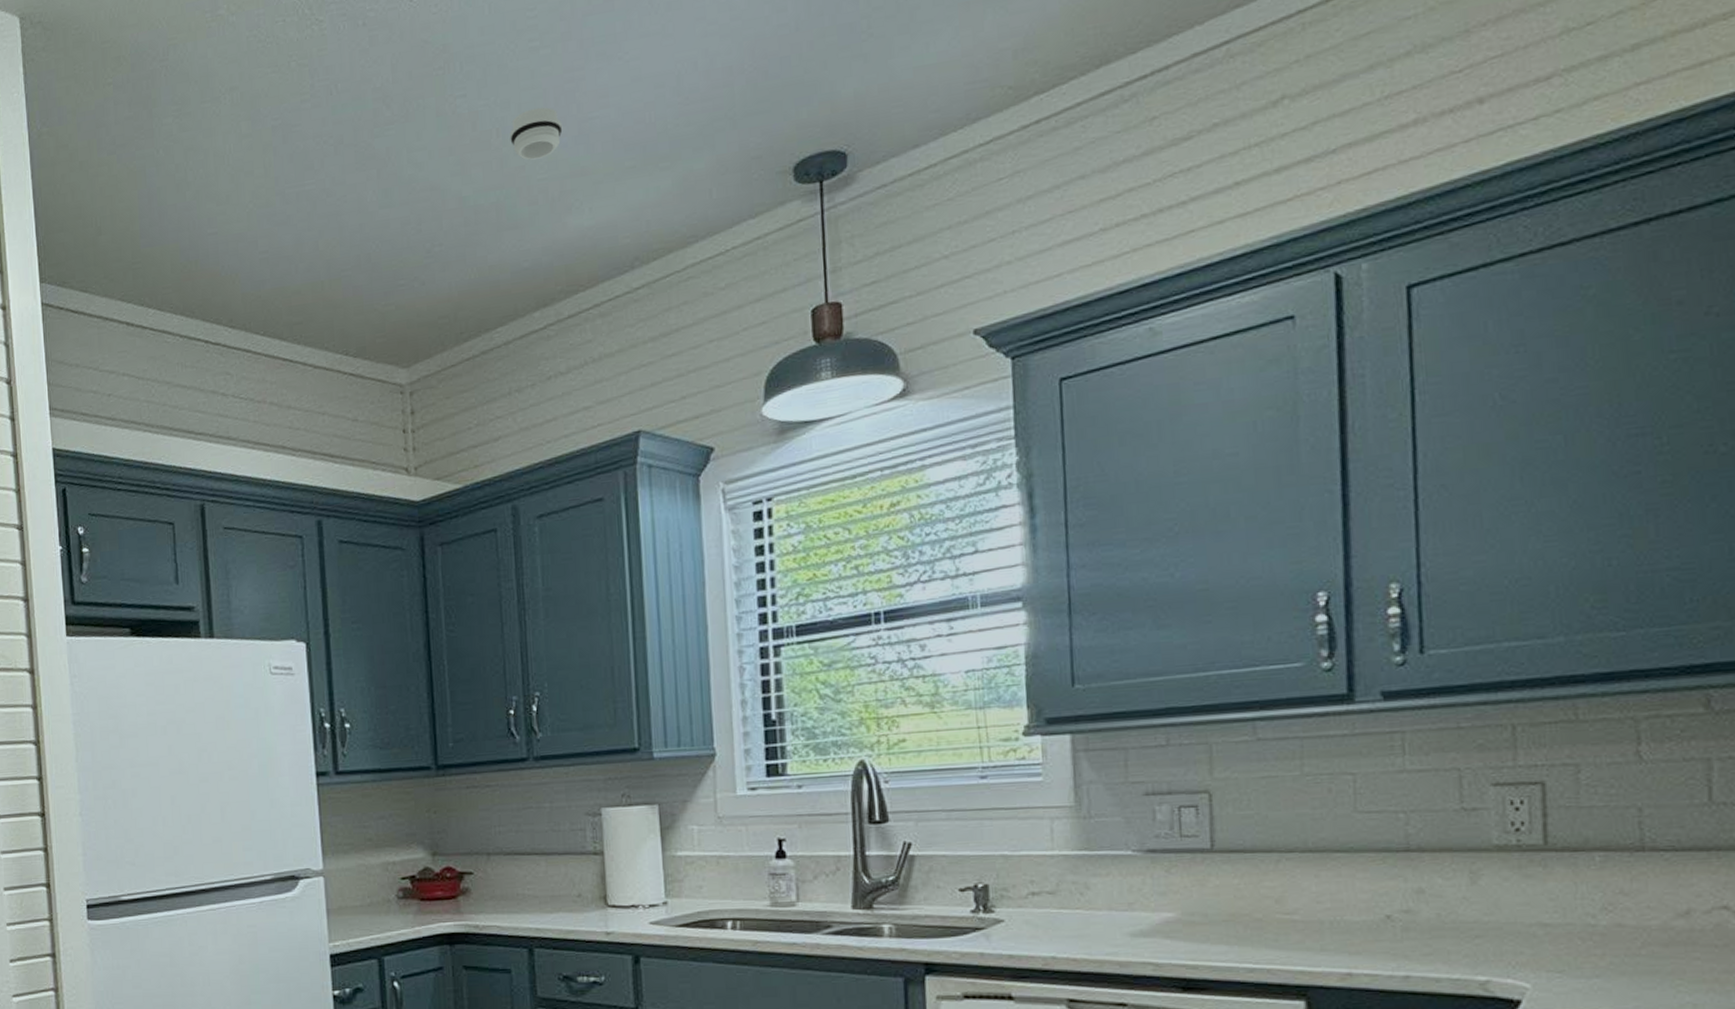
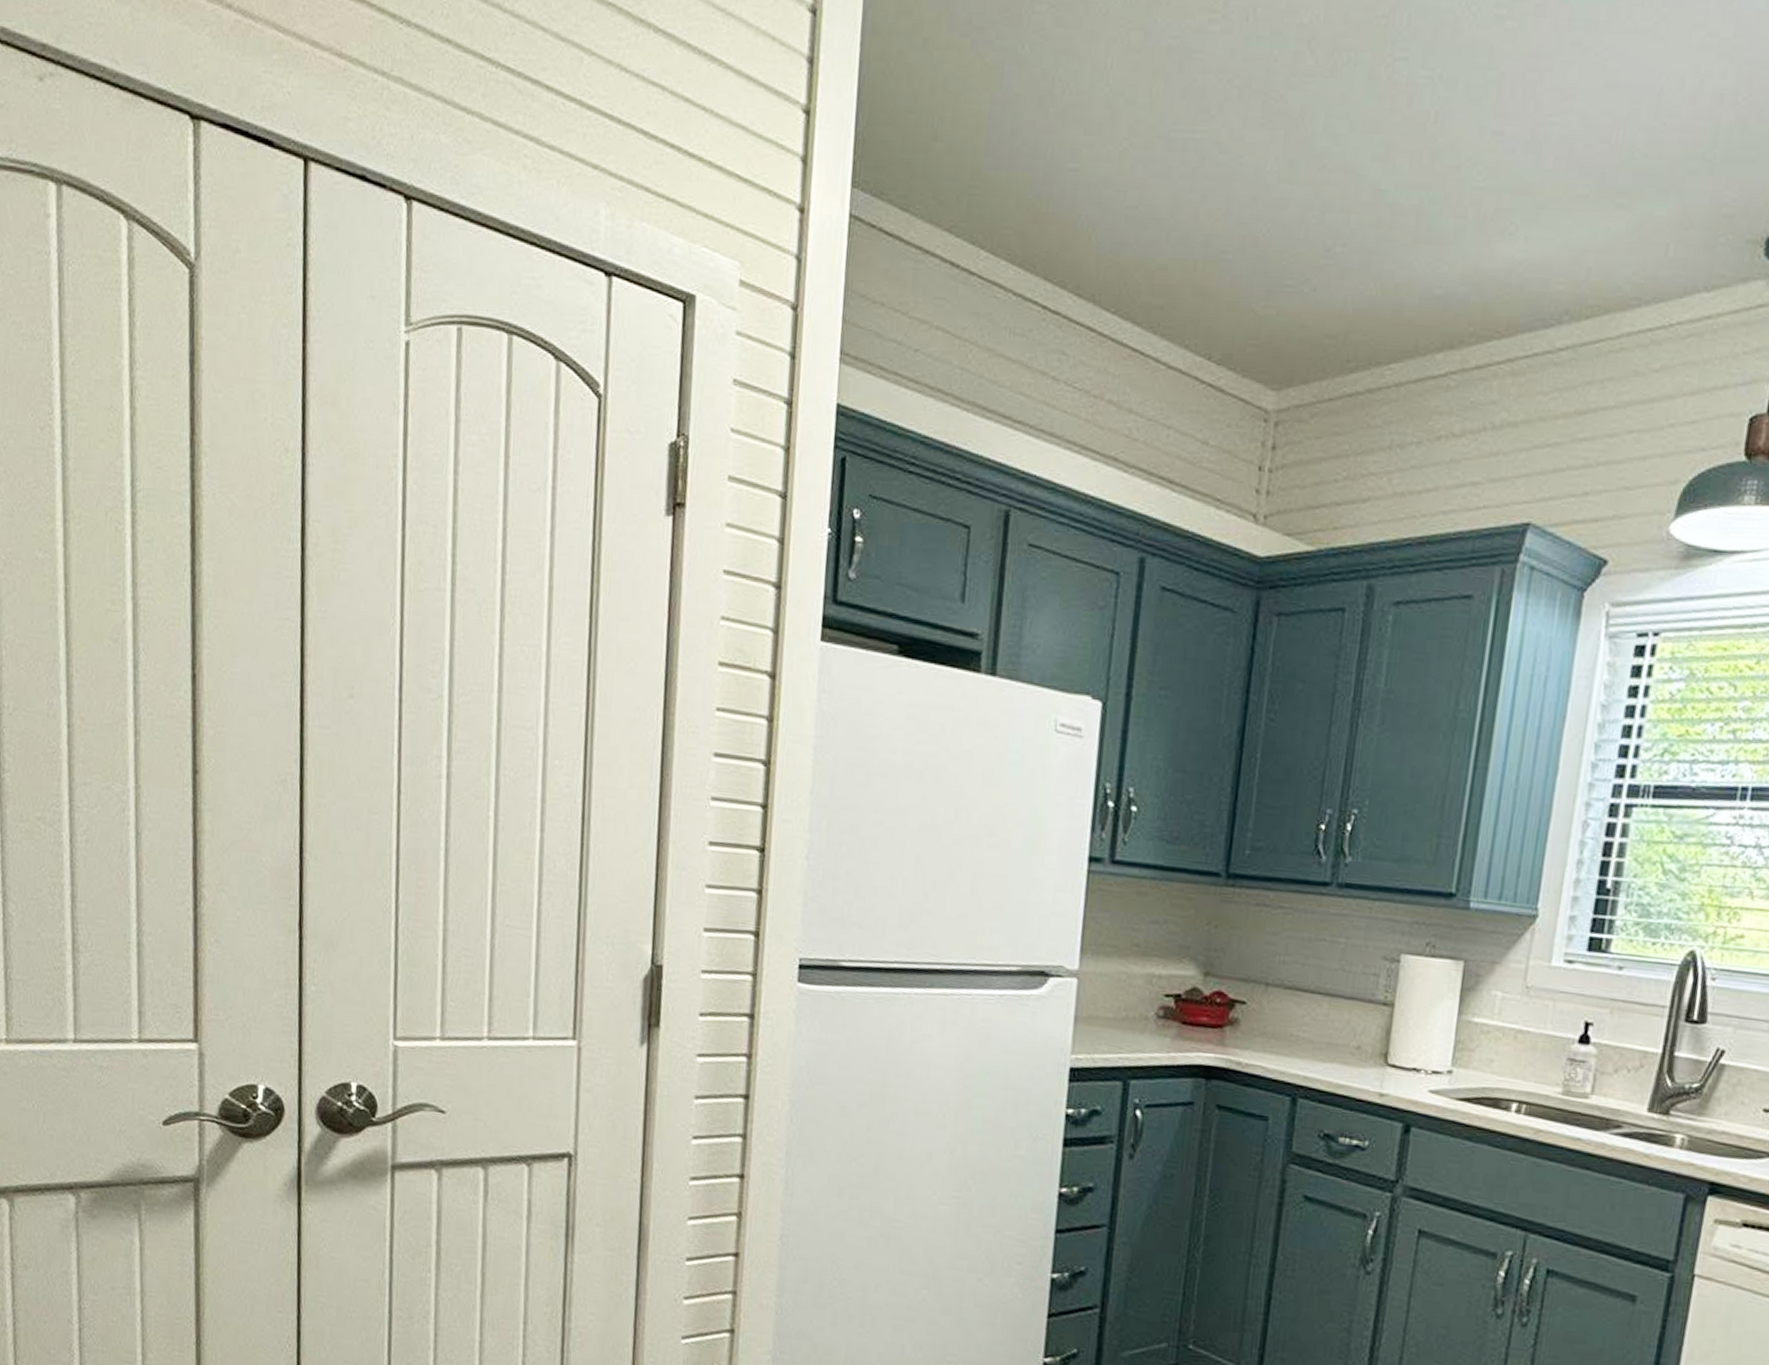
smoke detector: present [509,107,563,160] -> none [1449,95,1514,161]

